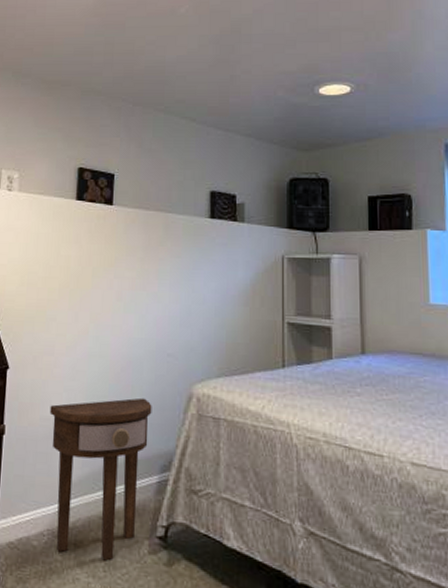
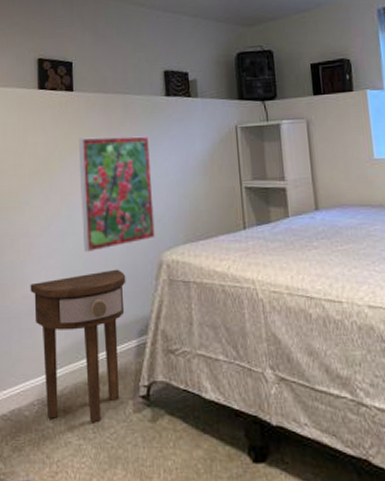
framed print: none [110,255,189,378] -> present [79,136,156,253]

